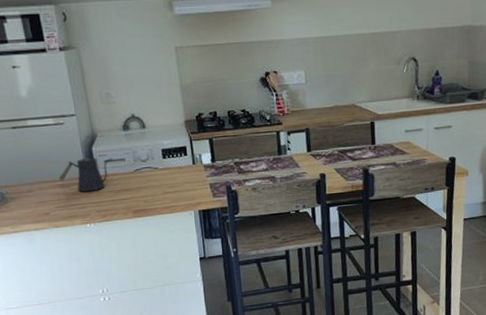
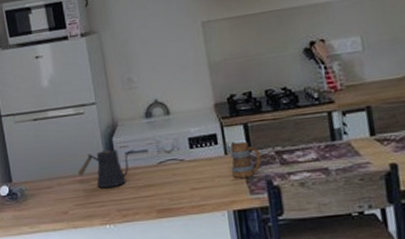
mug: none [197,153,223,185] -> present [230,141,262,179]

